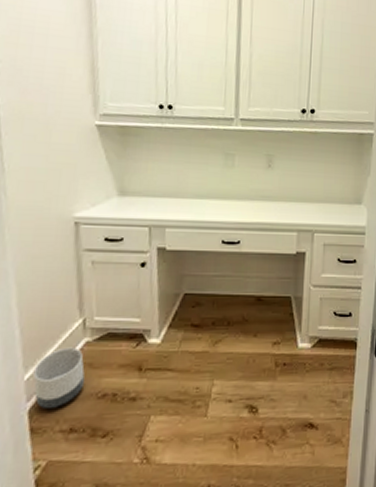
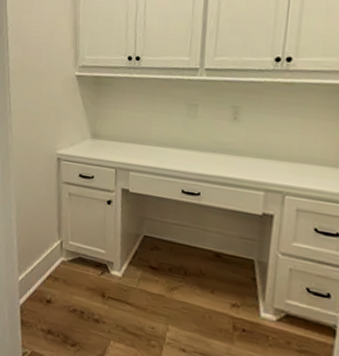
planter: present [32,347,85,408] -> none [24,261,61,310]

